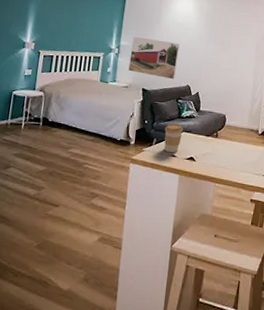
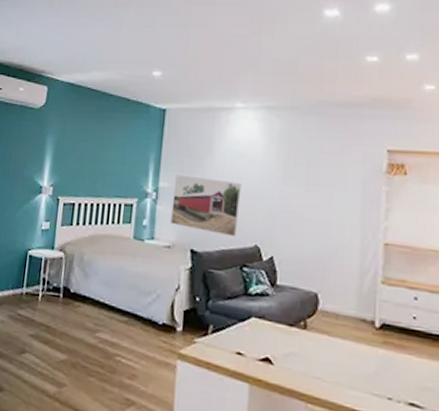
coffee cup: present [164,123,184,153] -> none [224,303,253,349]

